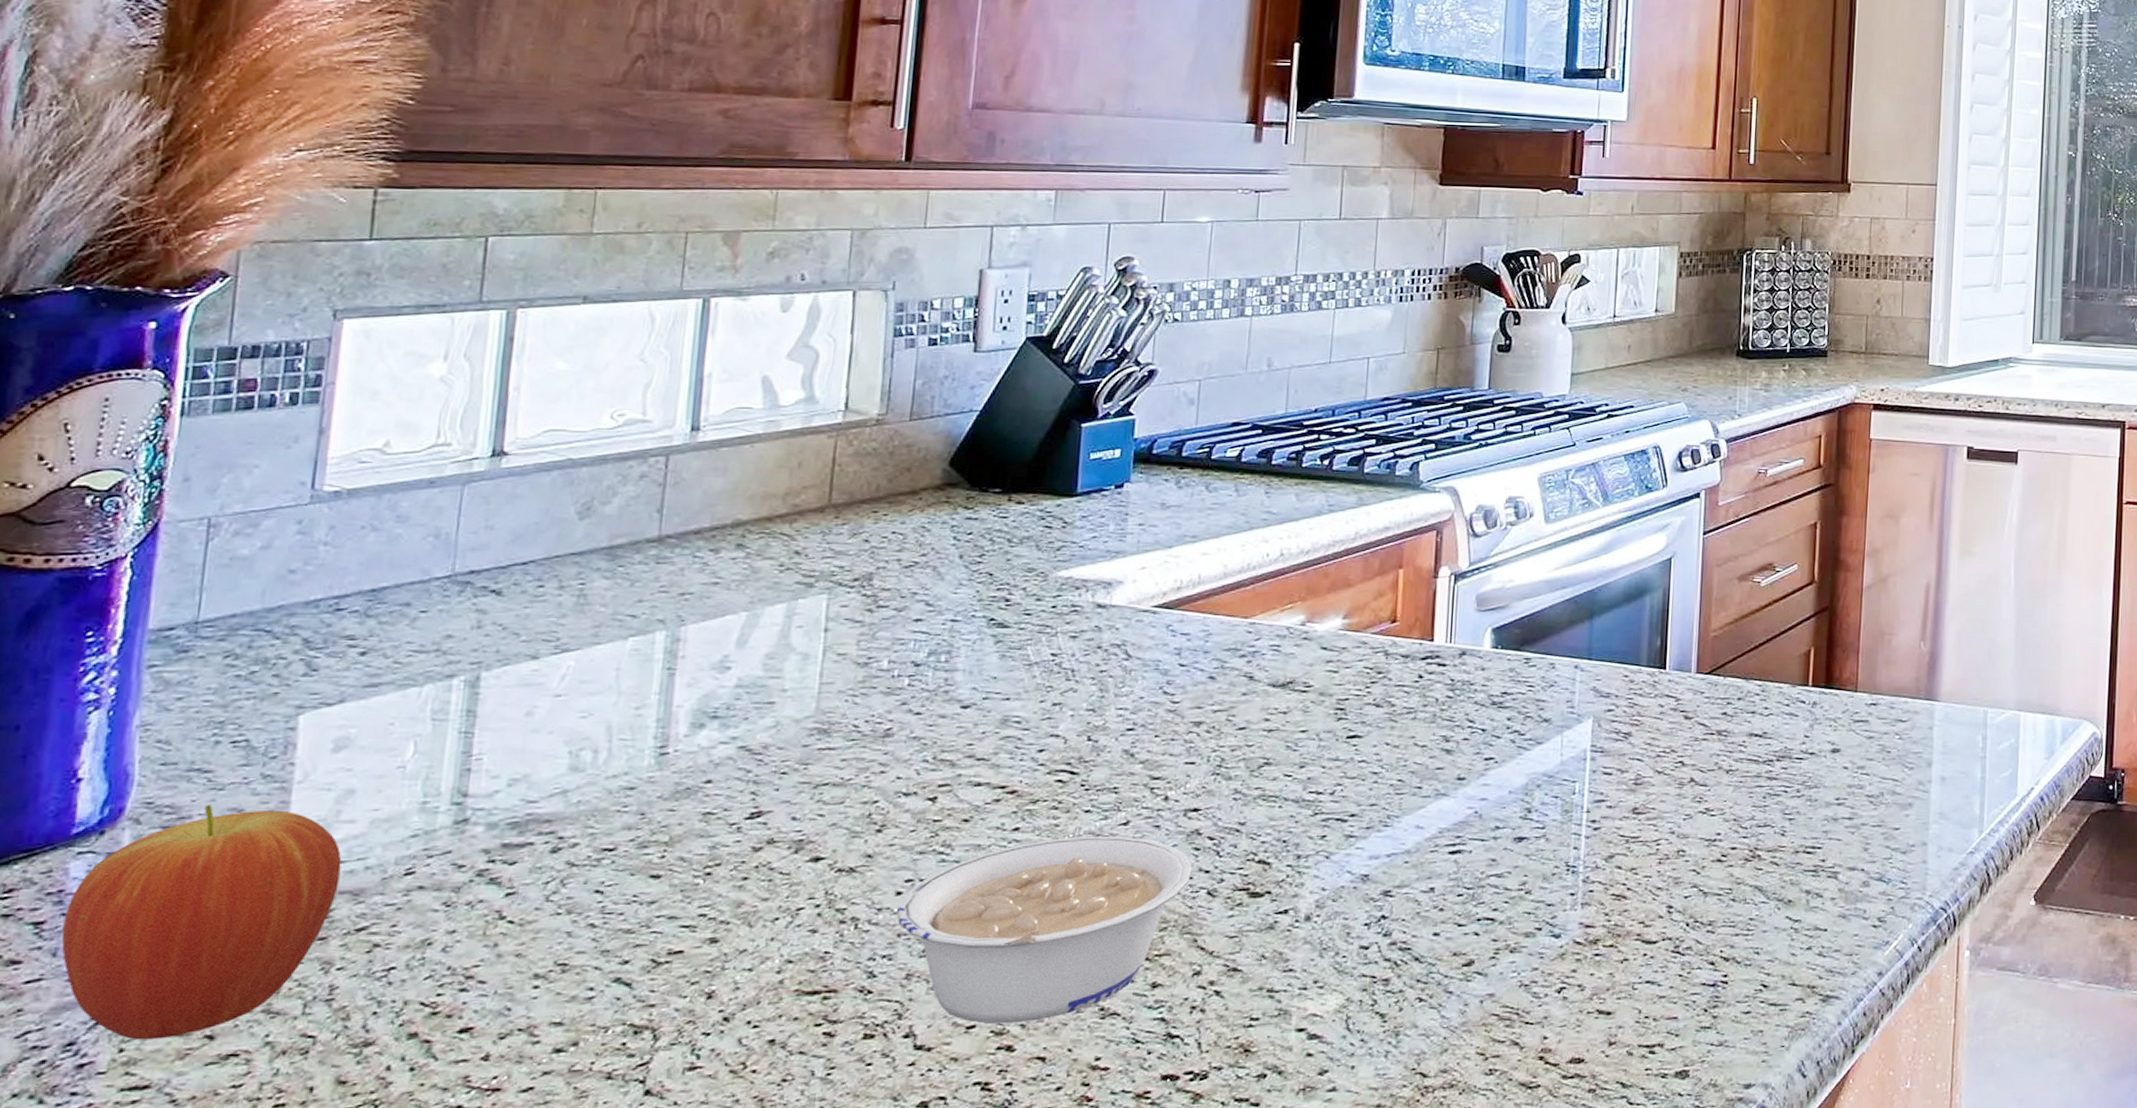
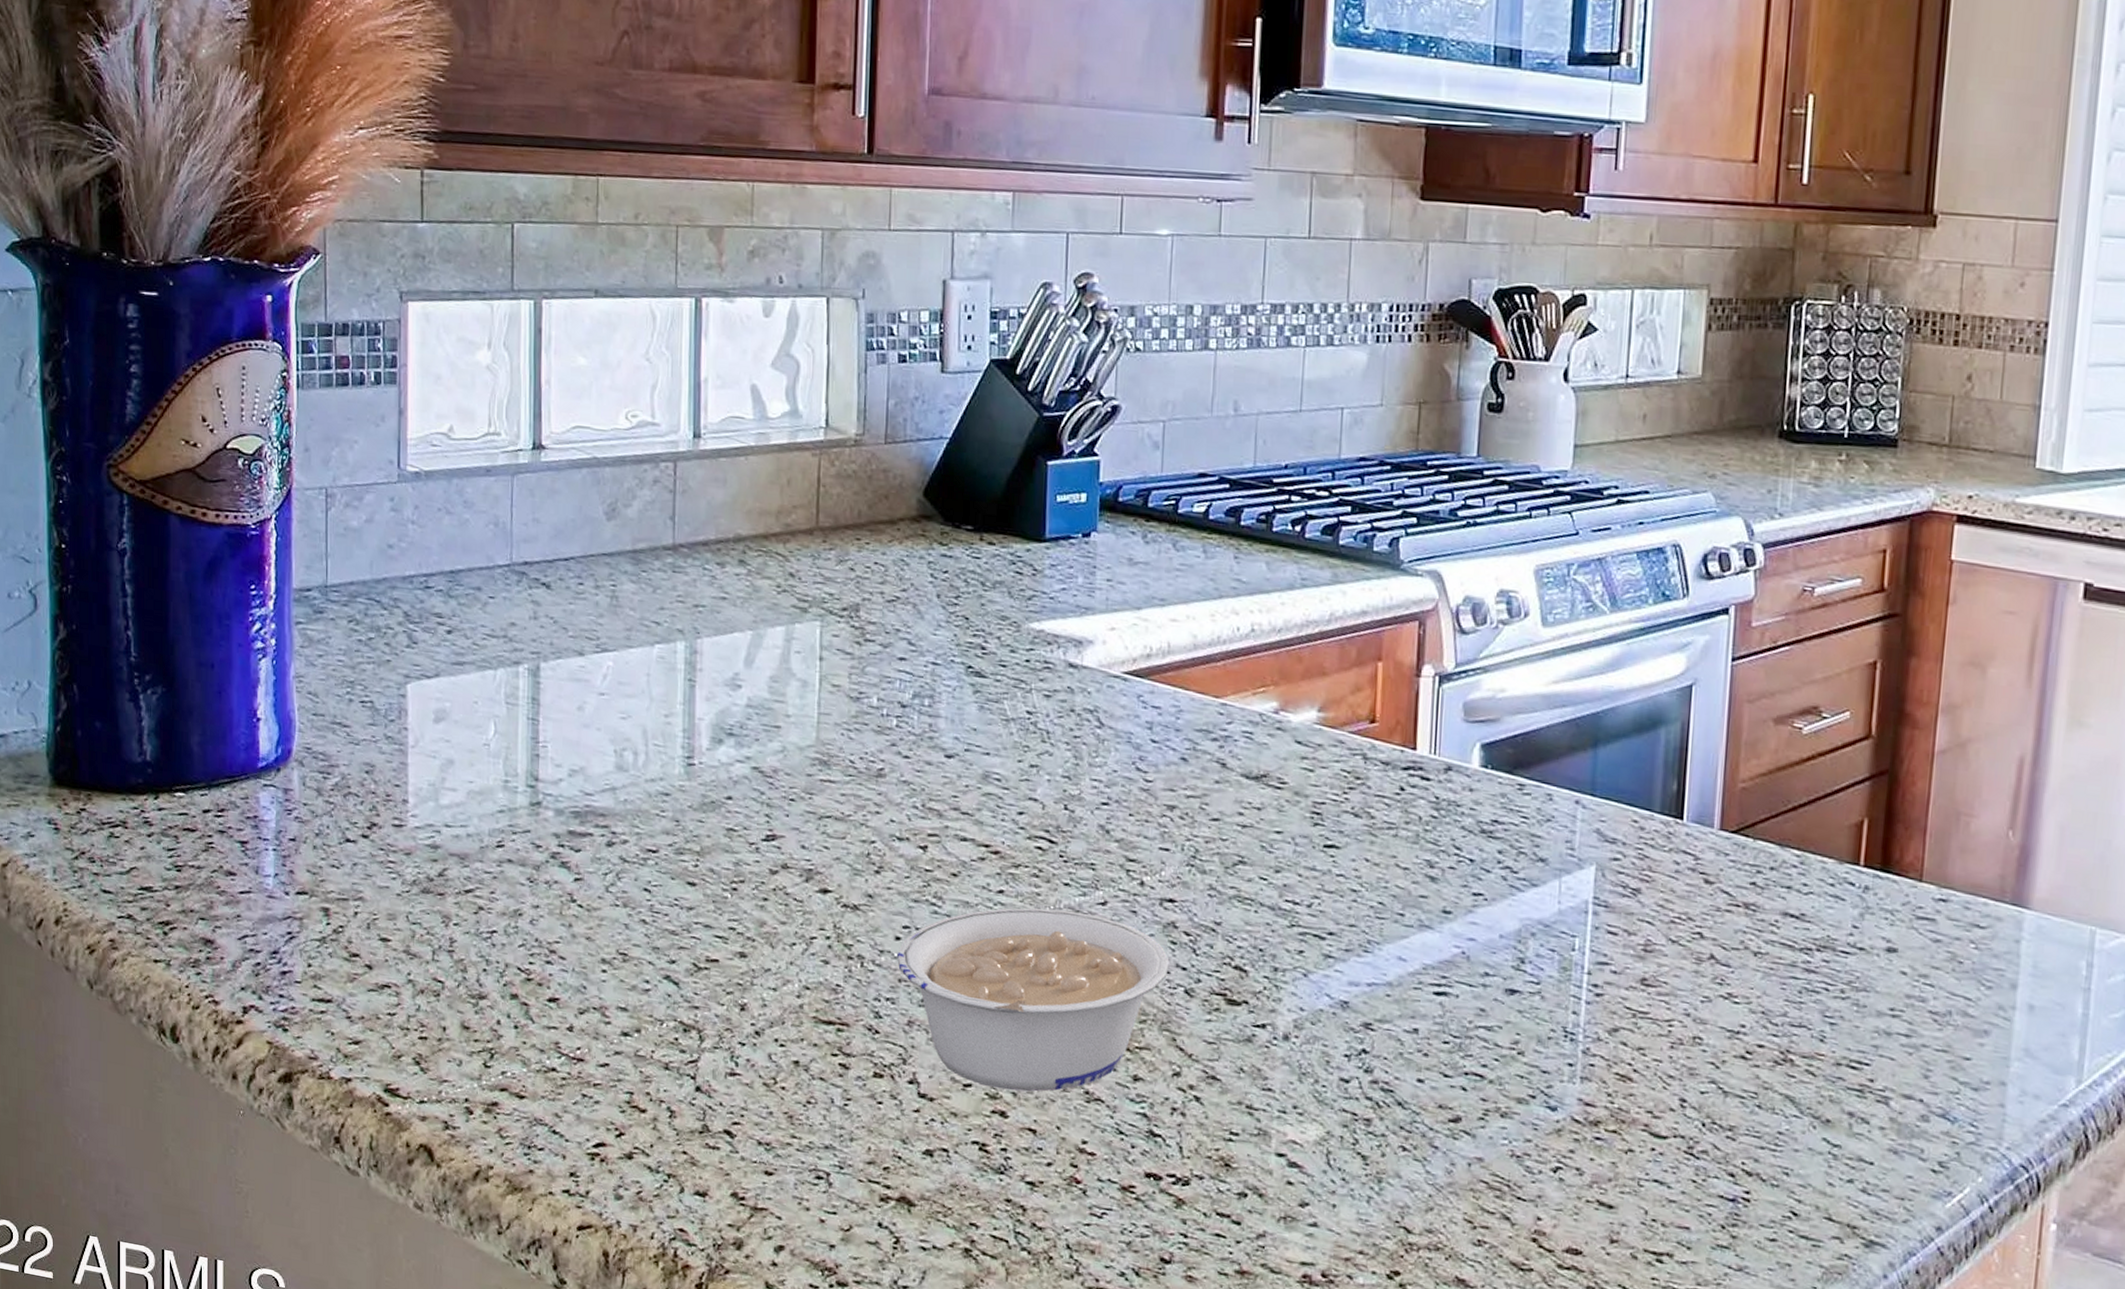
fruit: present [61,804,342,1040] -> none [260,757,449,962]

